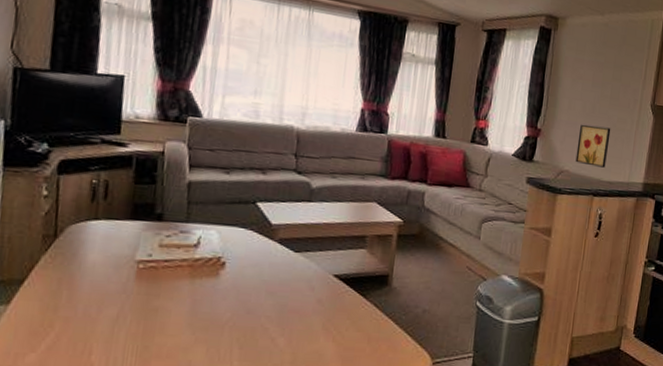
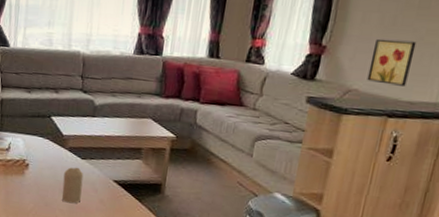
candle: none [269,262,297,308] -> present [61,167,84,204]

